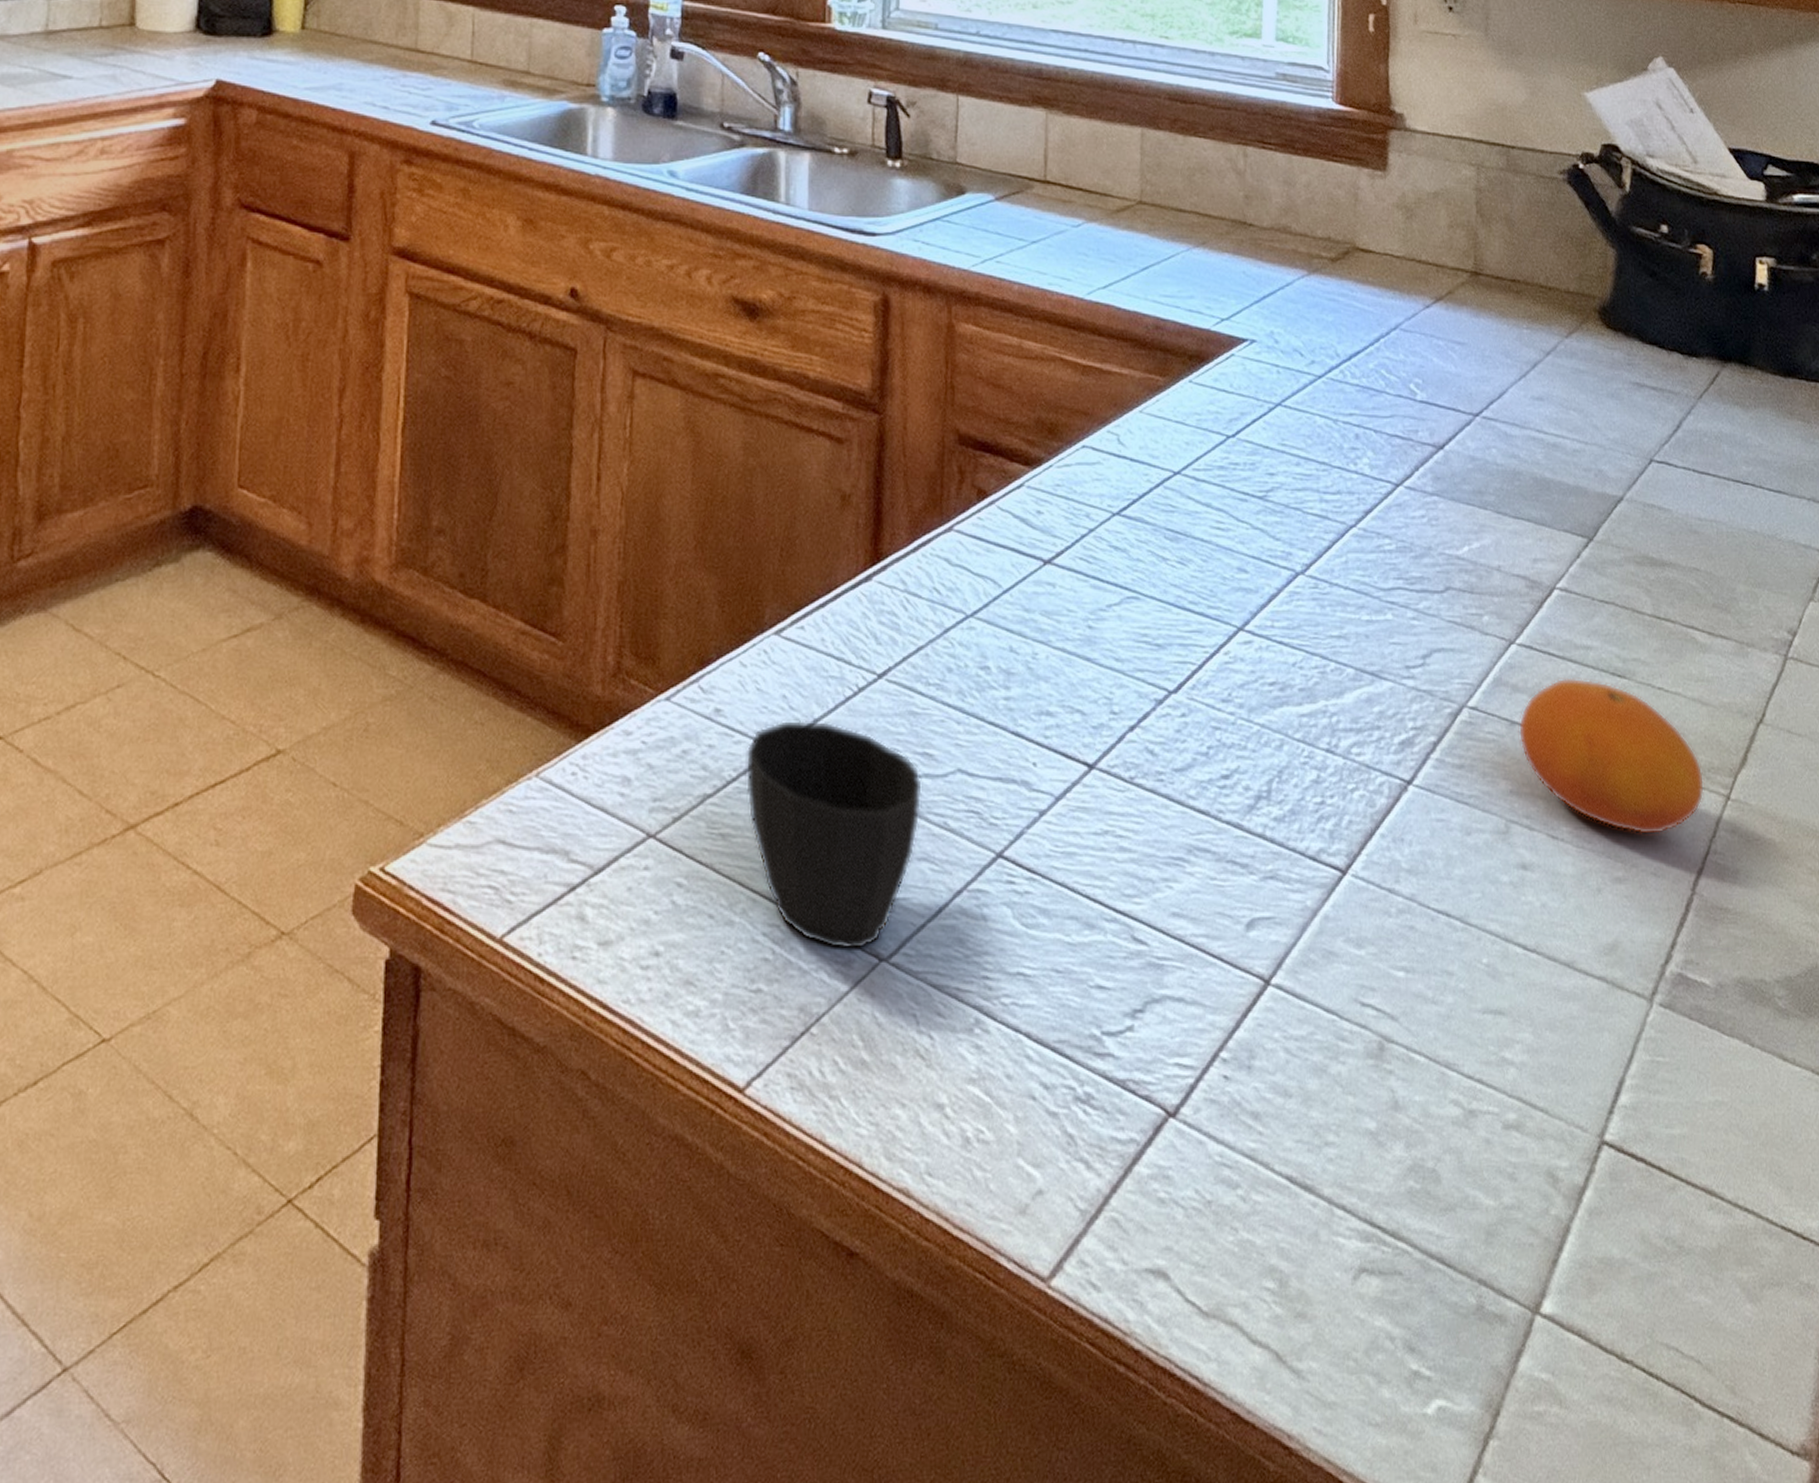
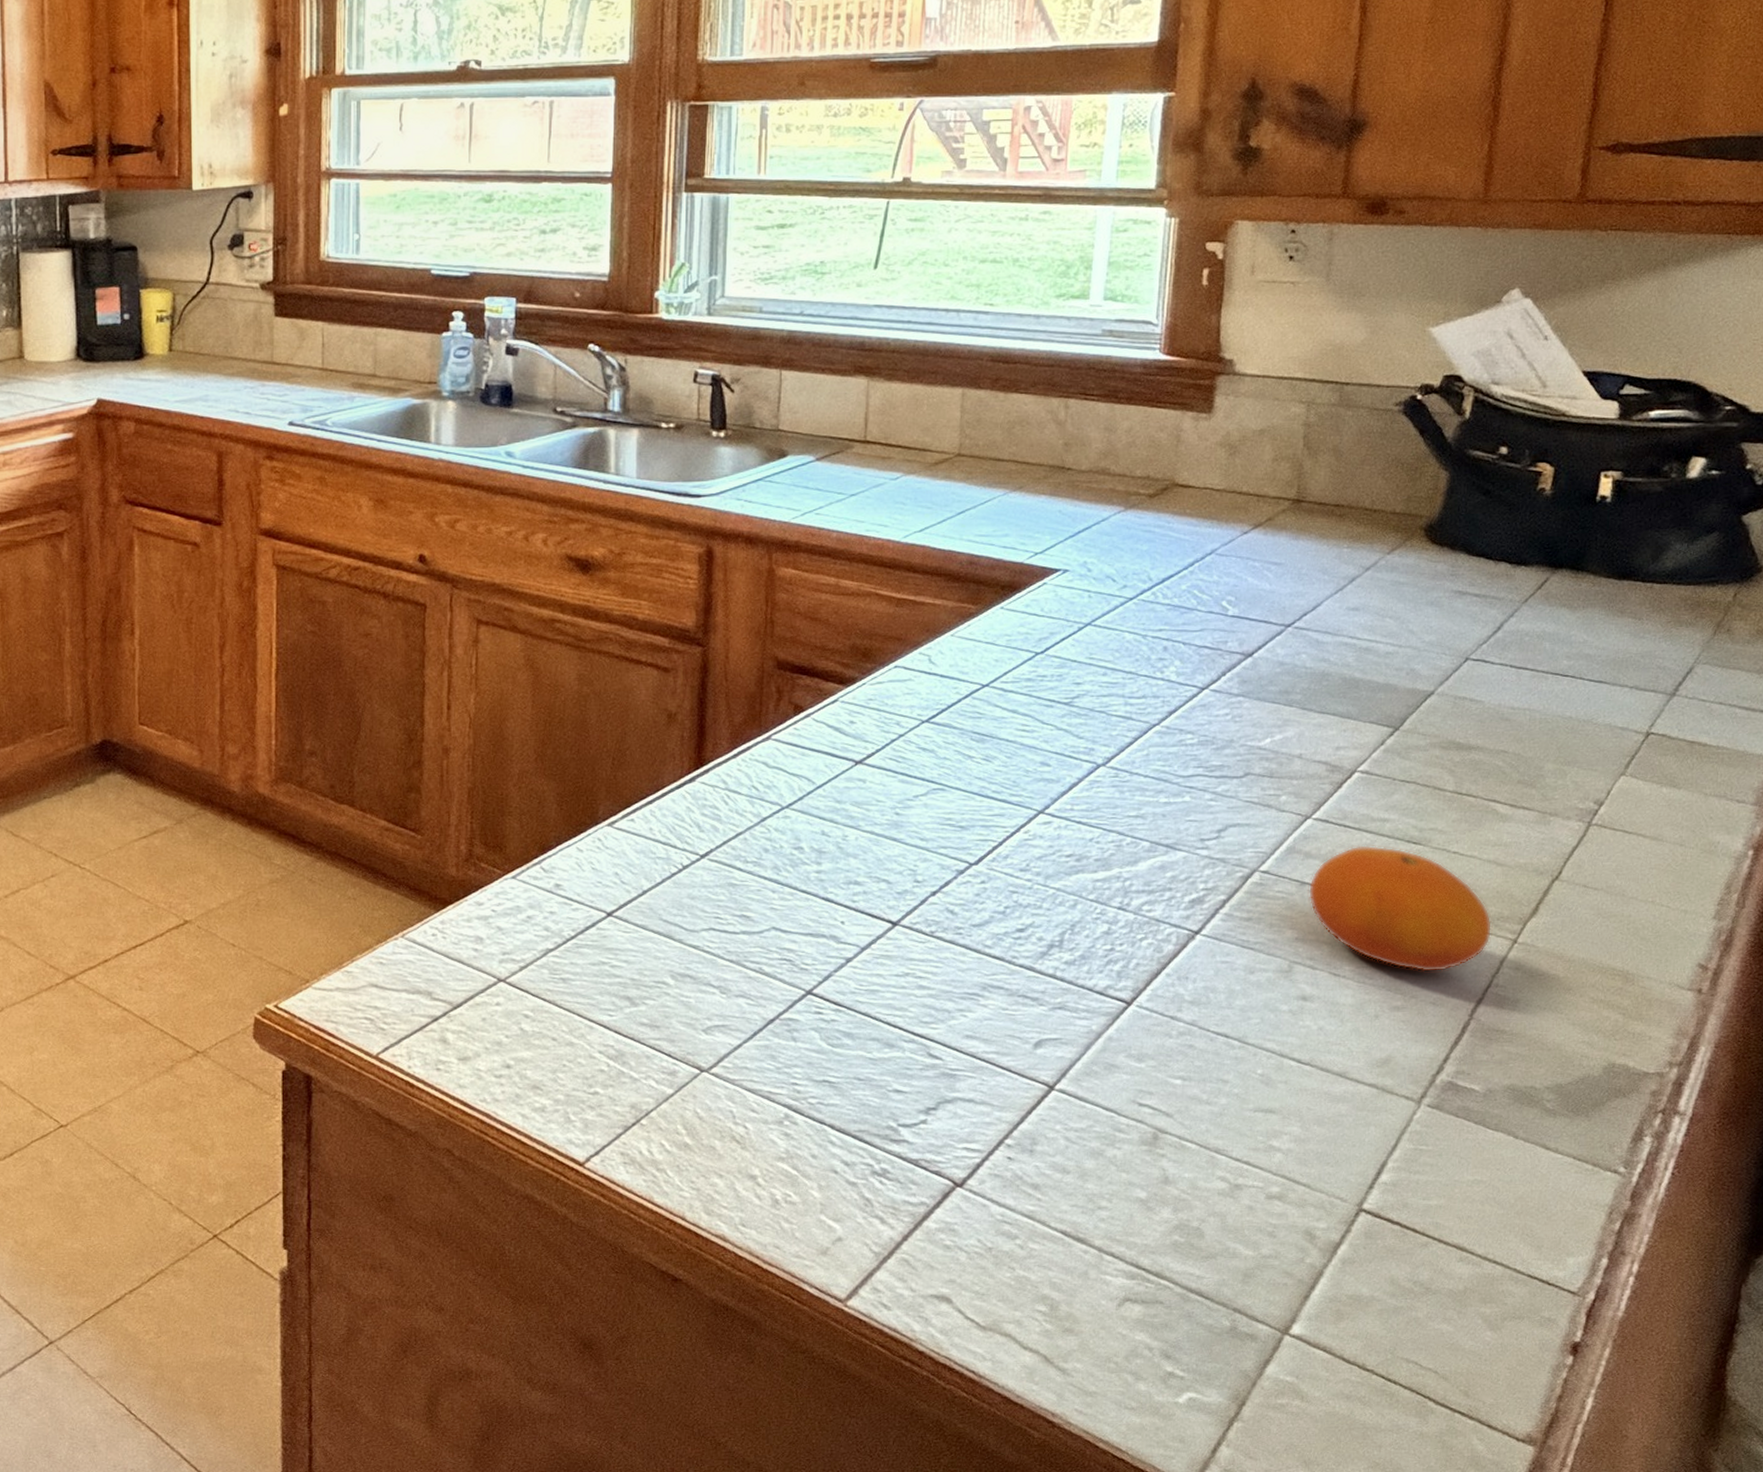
cup: present [745,719,922,951] -> none [582,891,740,1064]

